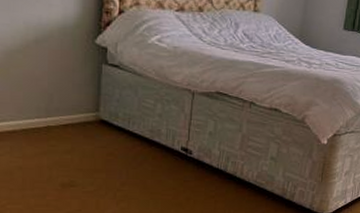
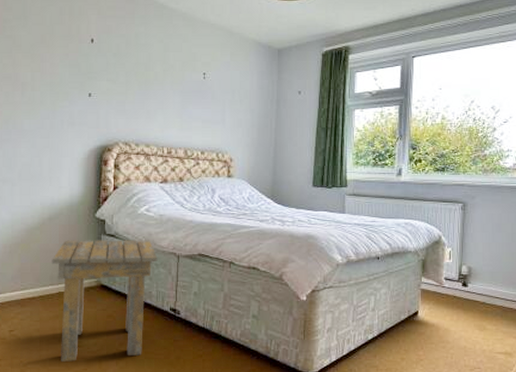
side table: none [38,67,169,202] -> present [52,240,158,361]

